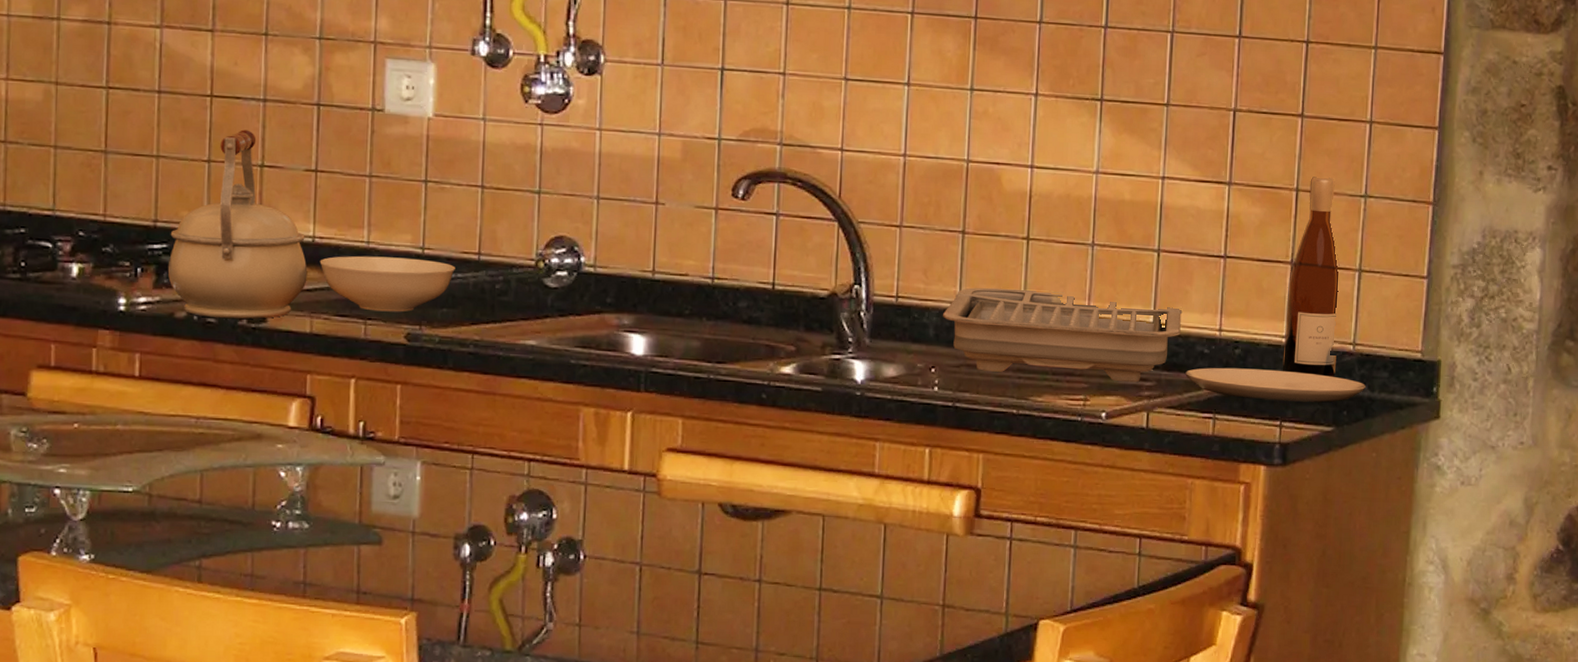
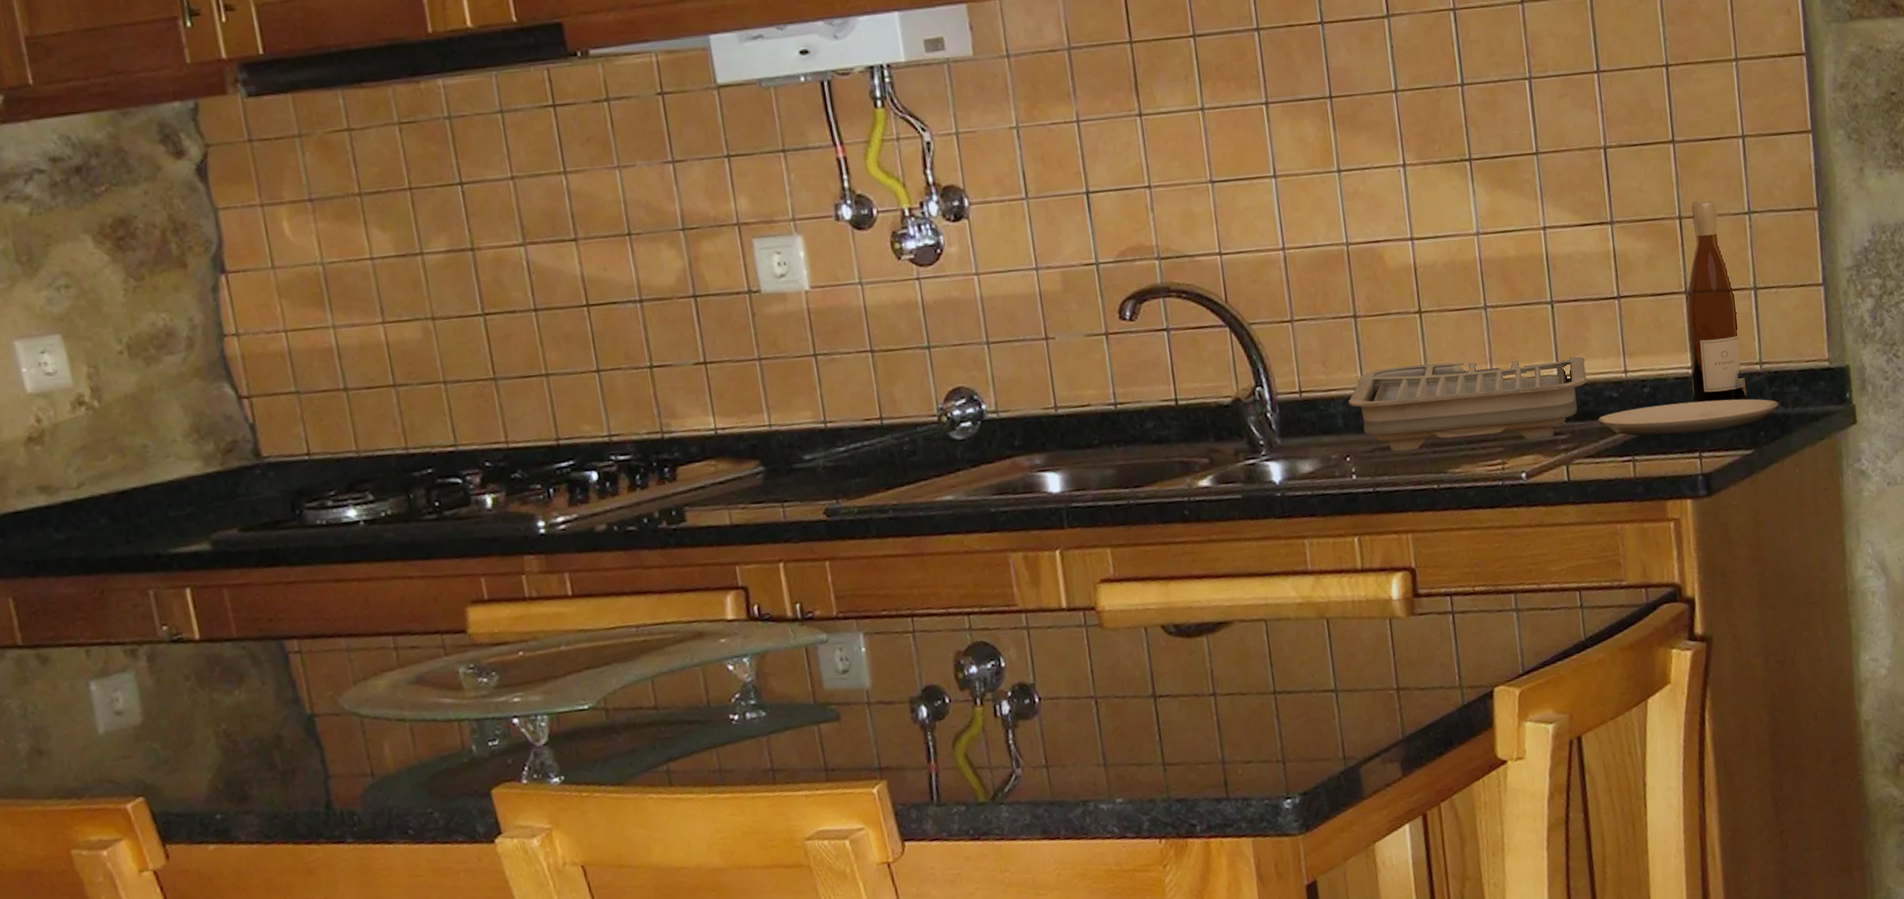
kettle: present [167,129,308,320] -> none [574,333,718,527]
bowl: present [319,256,455,312] -> none [726,433,861,493]

